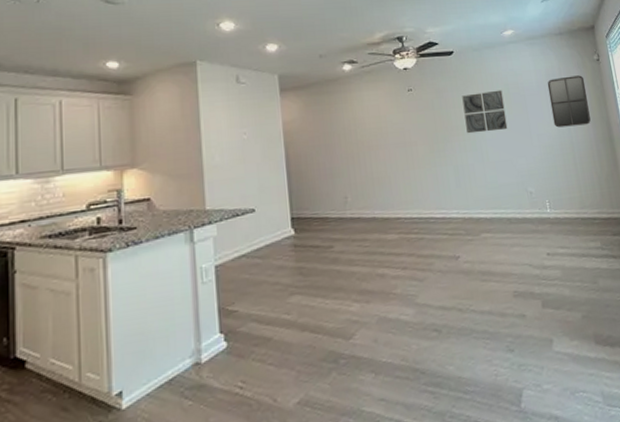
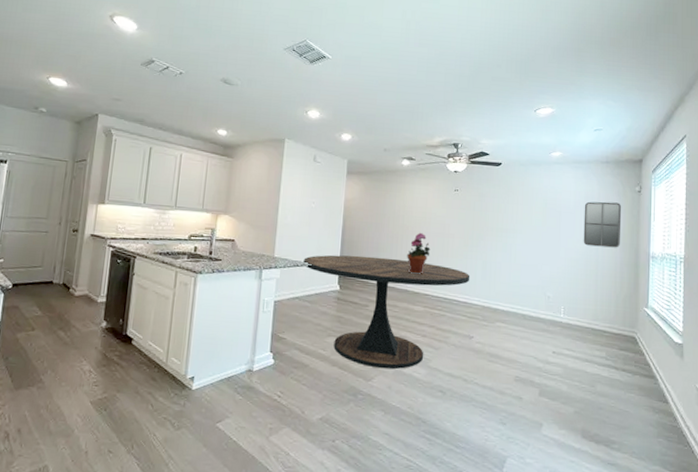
dining table: none [244,180,444,321] -> present [303,255,471,369]
potted plant: none [368,146,394,197] -> present [407,232,431,274]
wall art: present [462,89,508,134] -> none [500,202,540,239]

